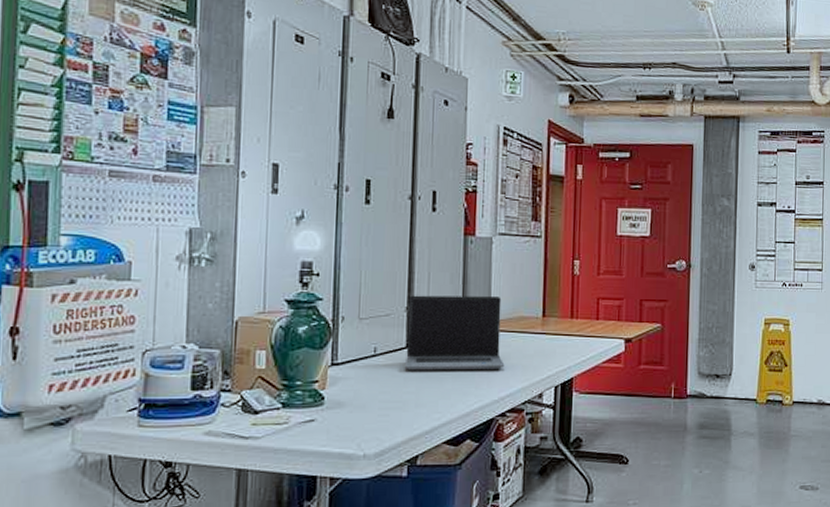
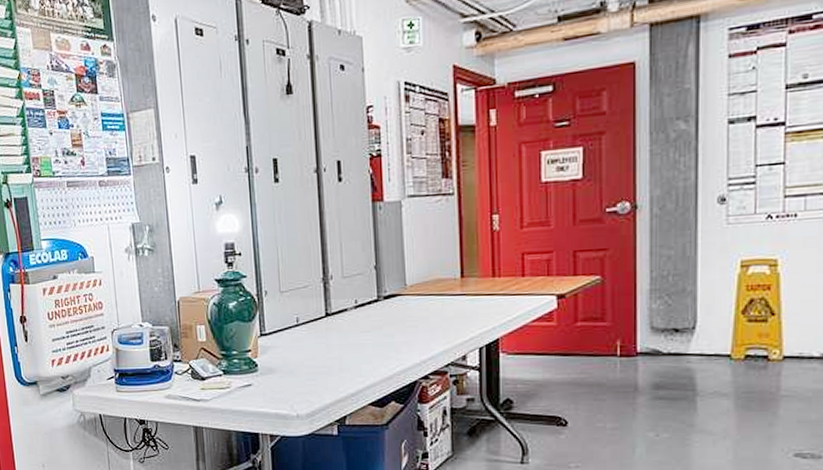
laptop computer: present [404,295,505,371] -> none [323,260,424,338]

